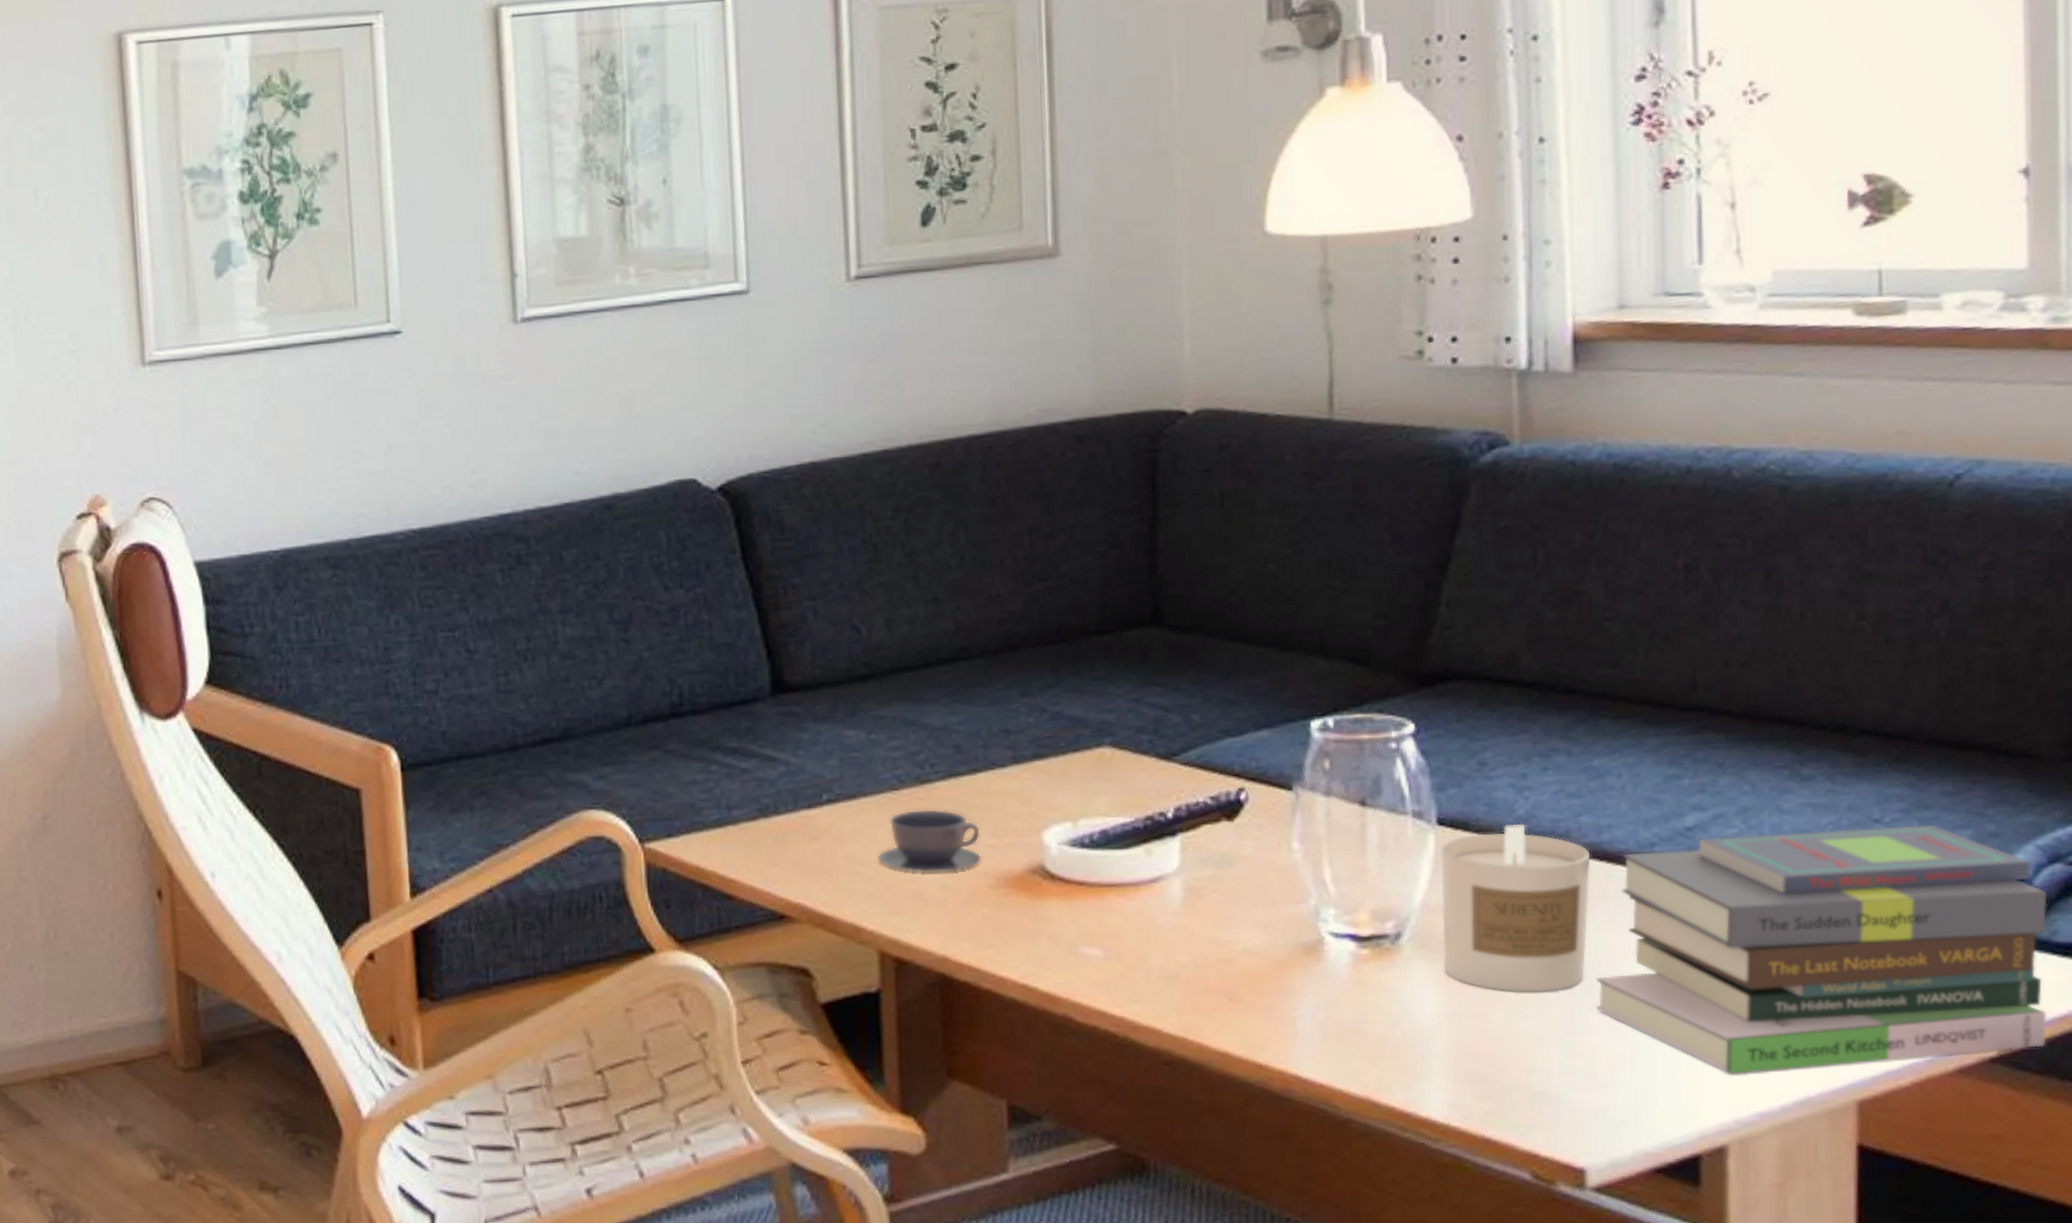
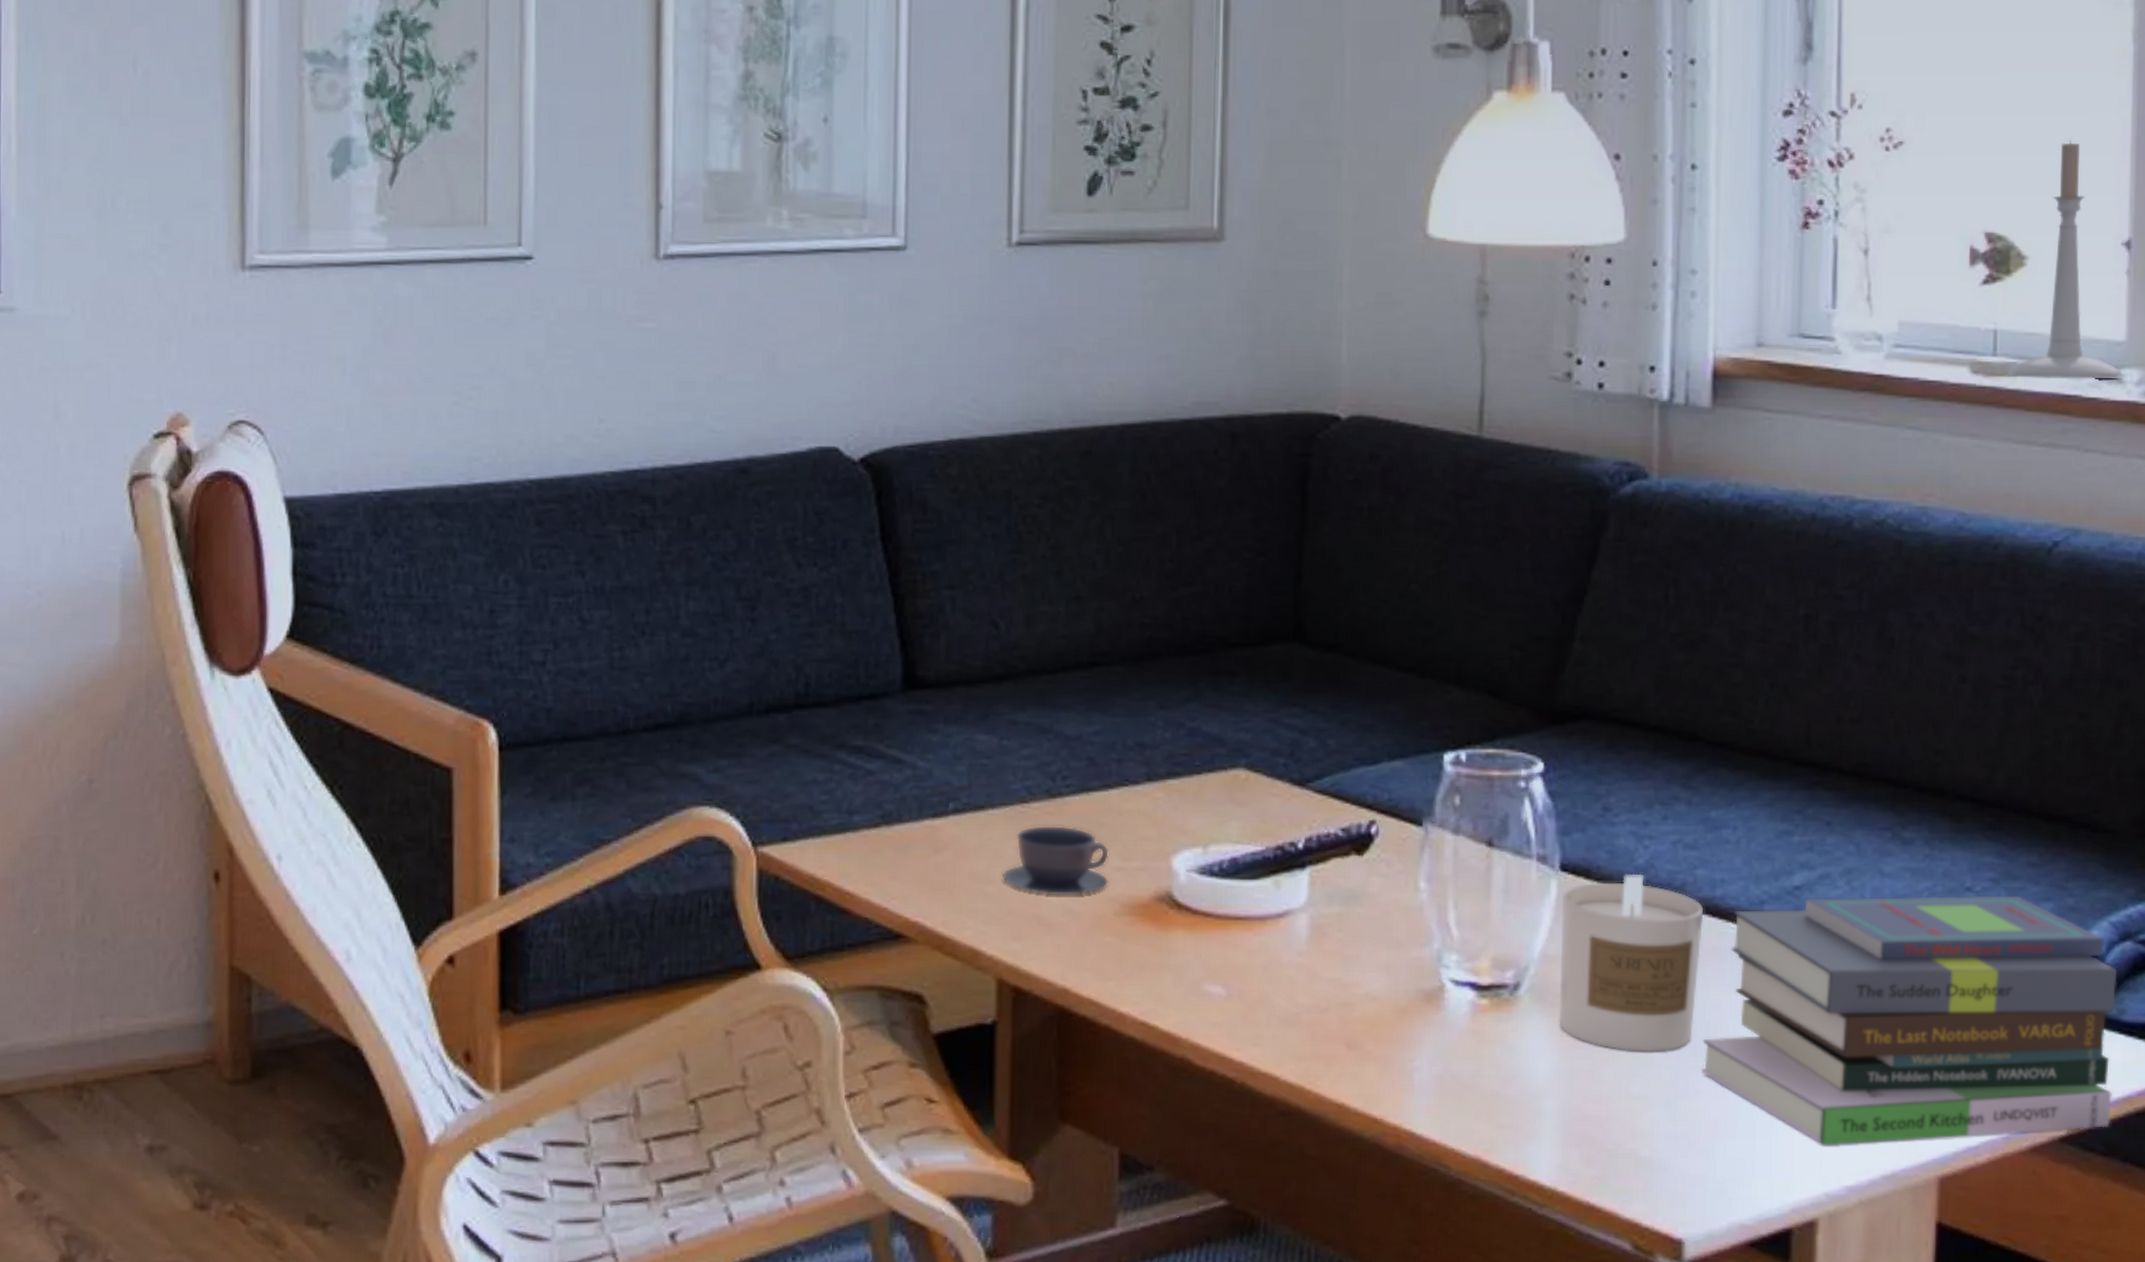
candlestick: none [1894,73,2026,315] -> present [2006,140,2123,379]

